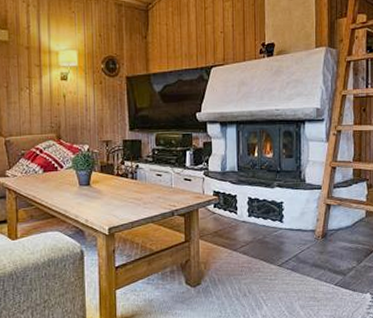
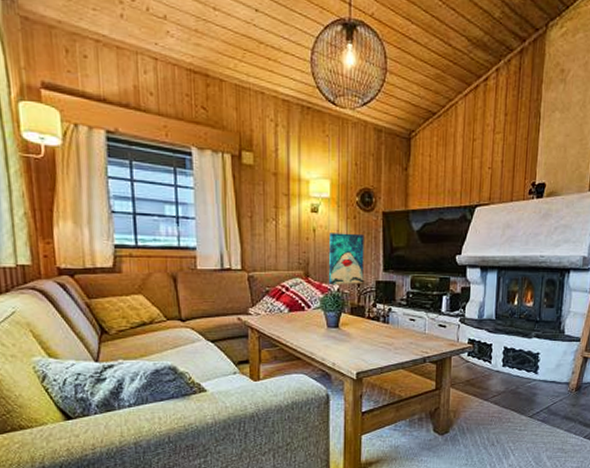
wall art: none [78,97,111,145] -> present [329,233,364,284]

